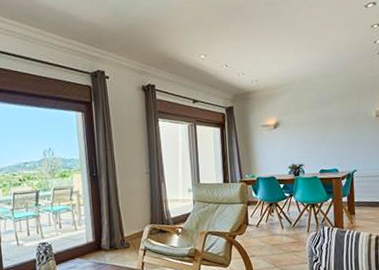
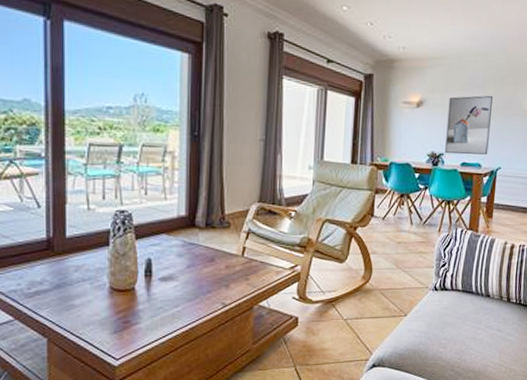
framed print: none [301,109,343,164] -> present [445,95,493,155]

